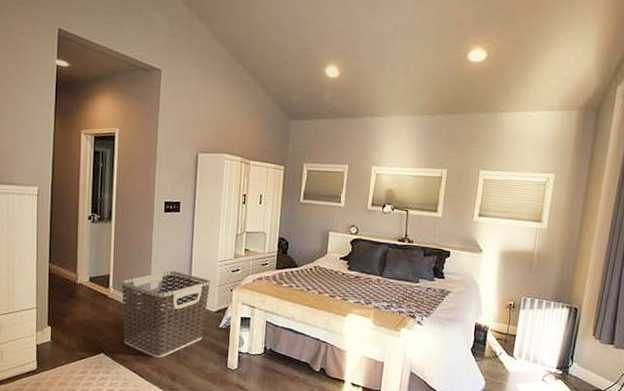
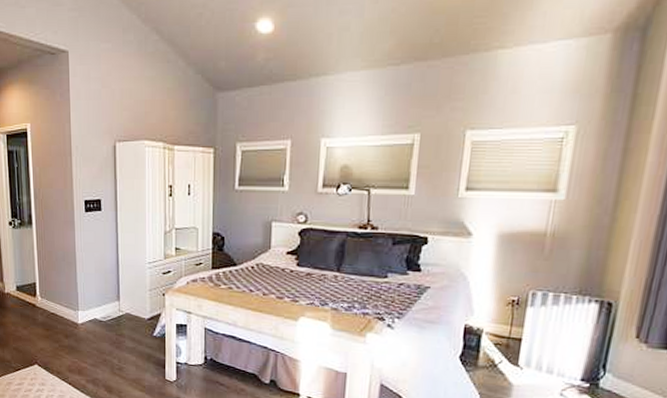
clothes hamper: present [121,271,210,358] -> none [48,276,140,369]

